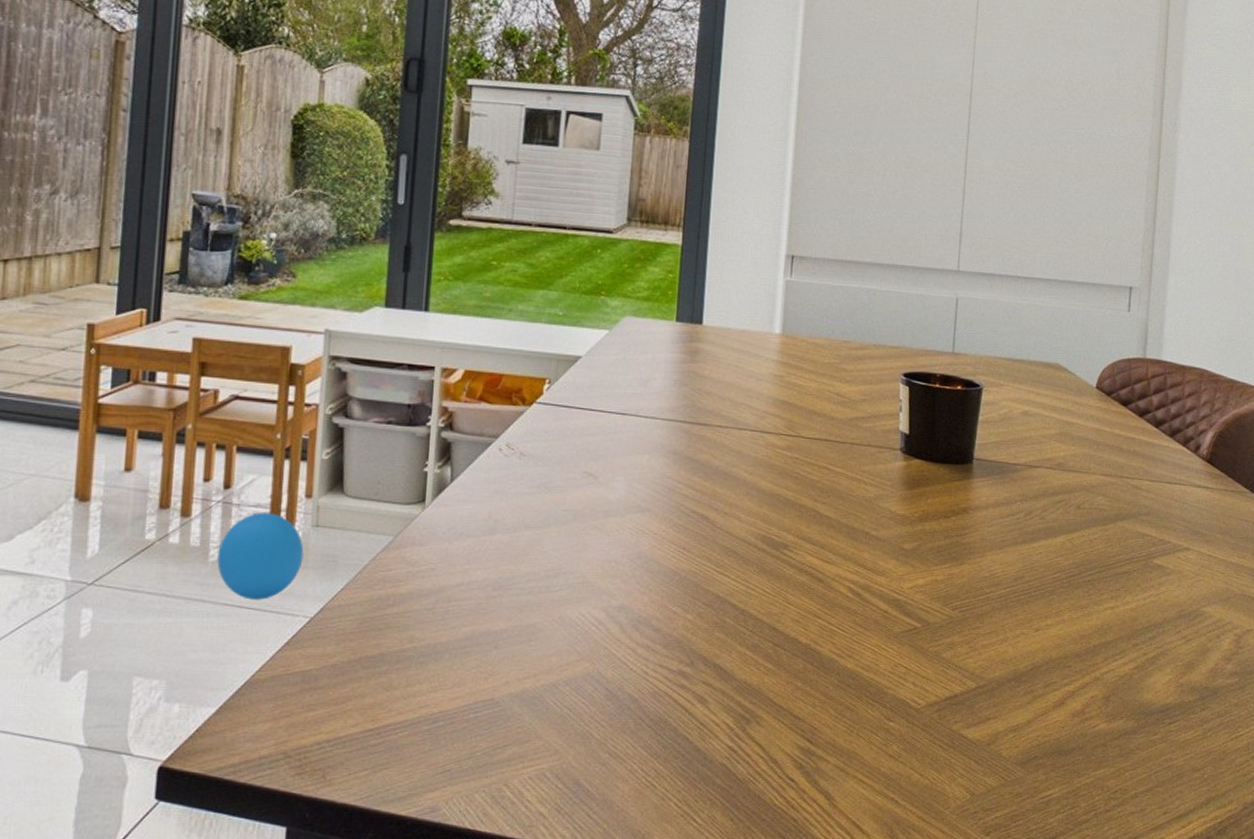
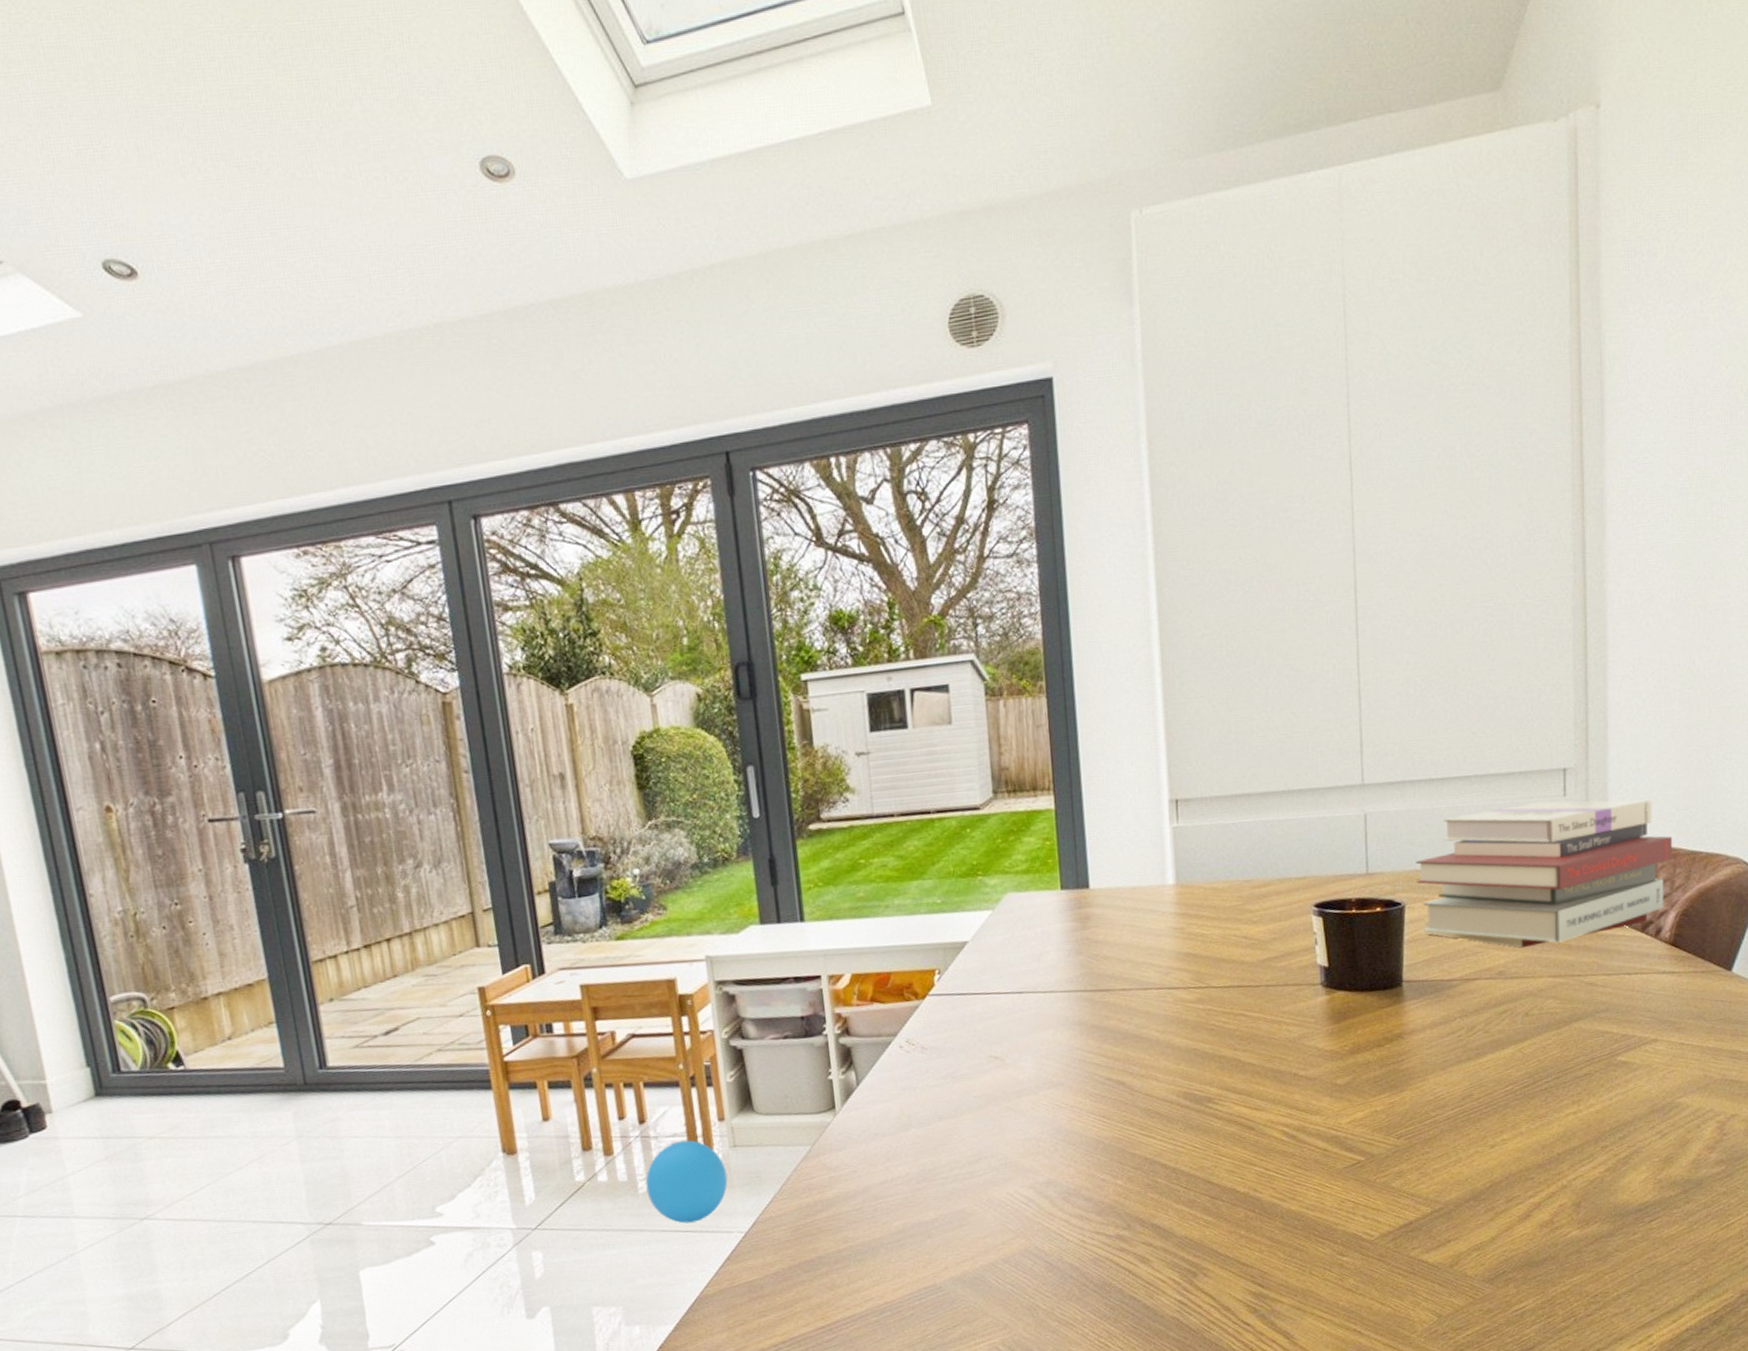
books: none [995,312,1216,444] -> present [1415,800,1673,948]

